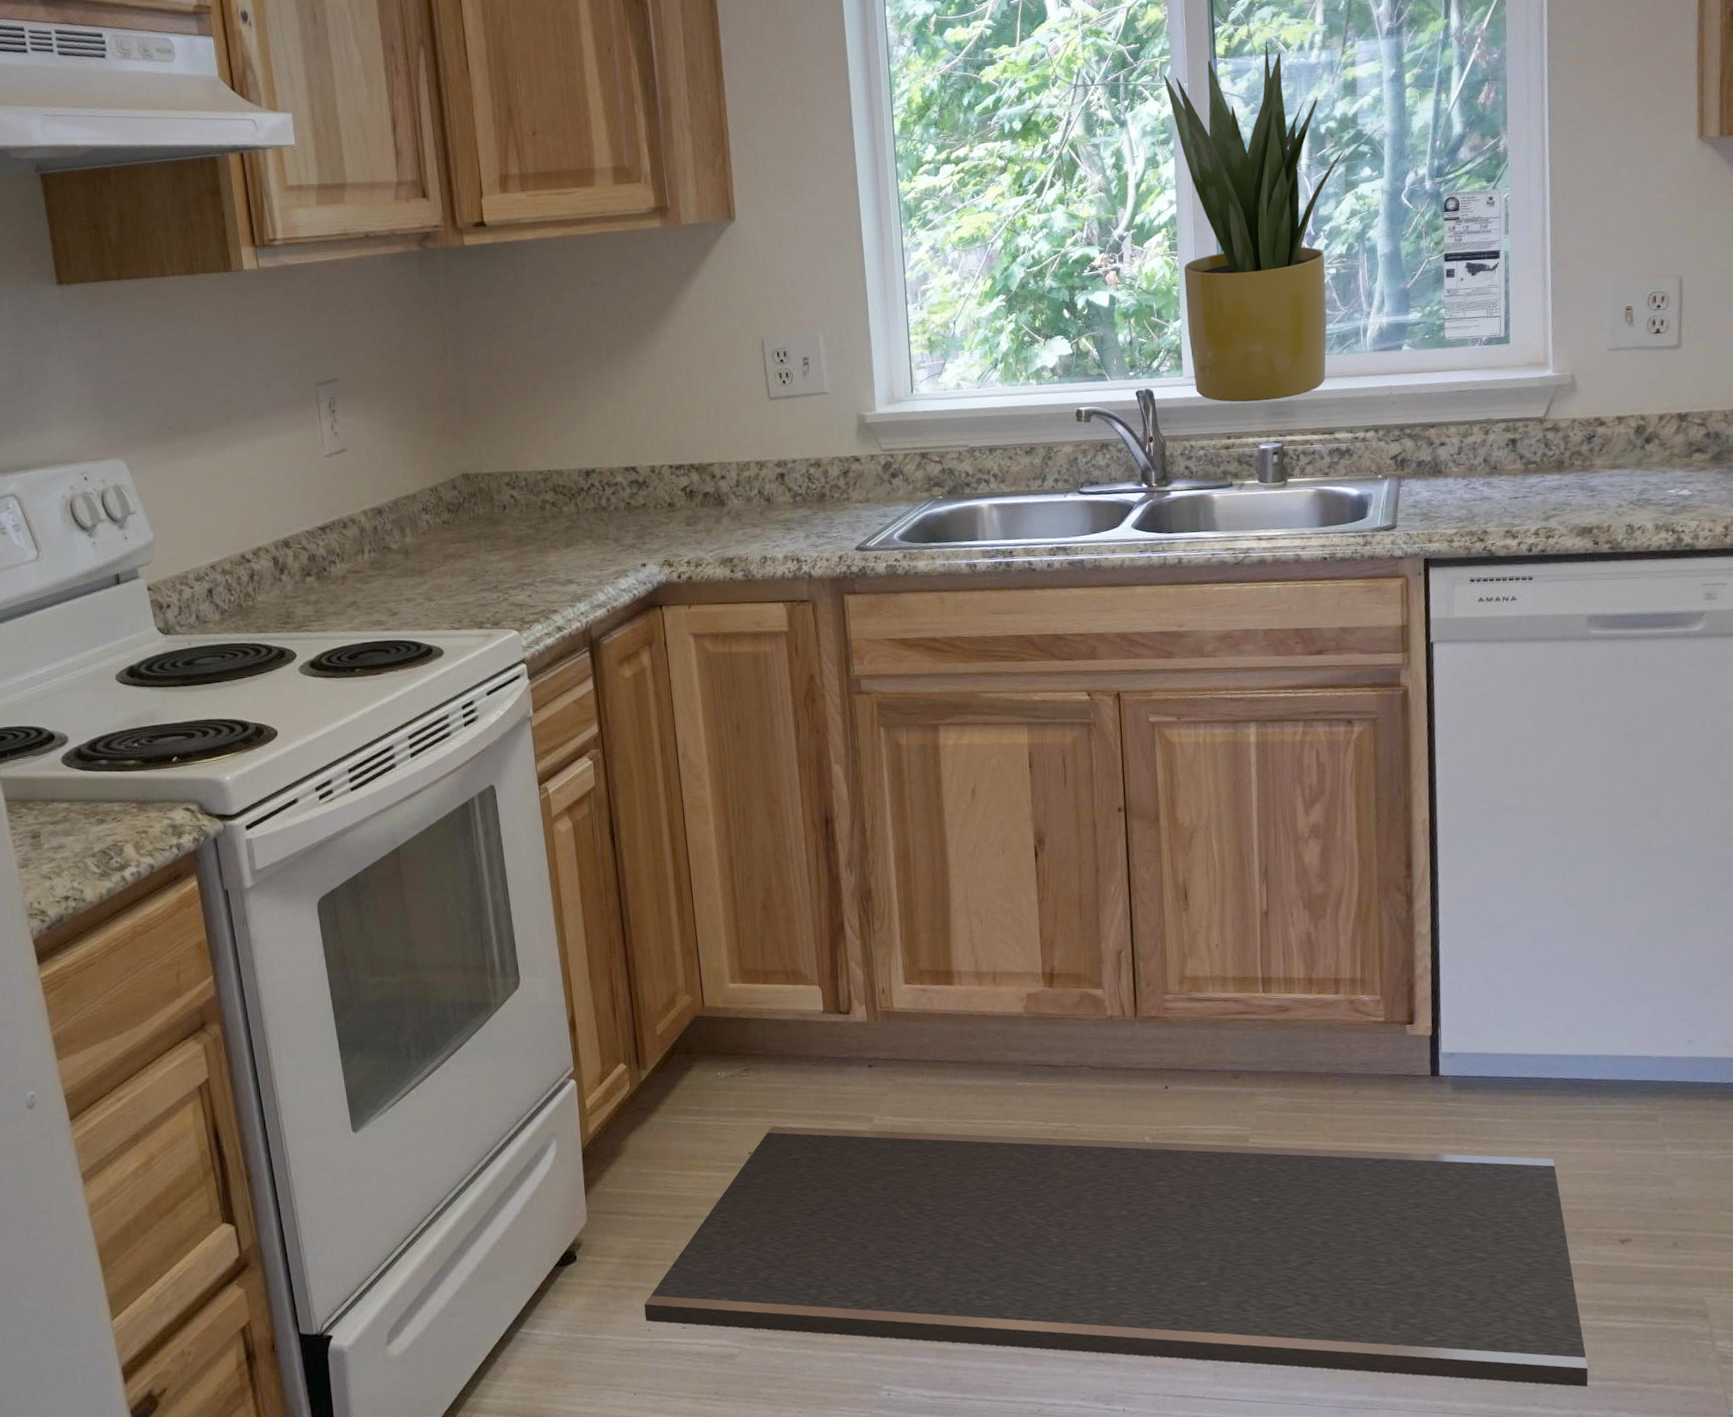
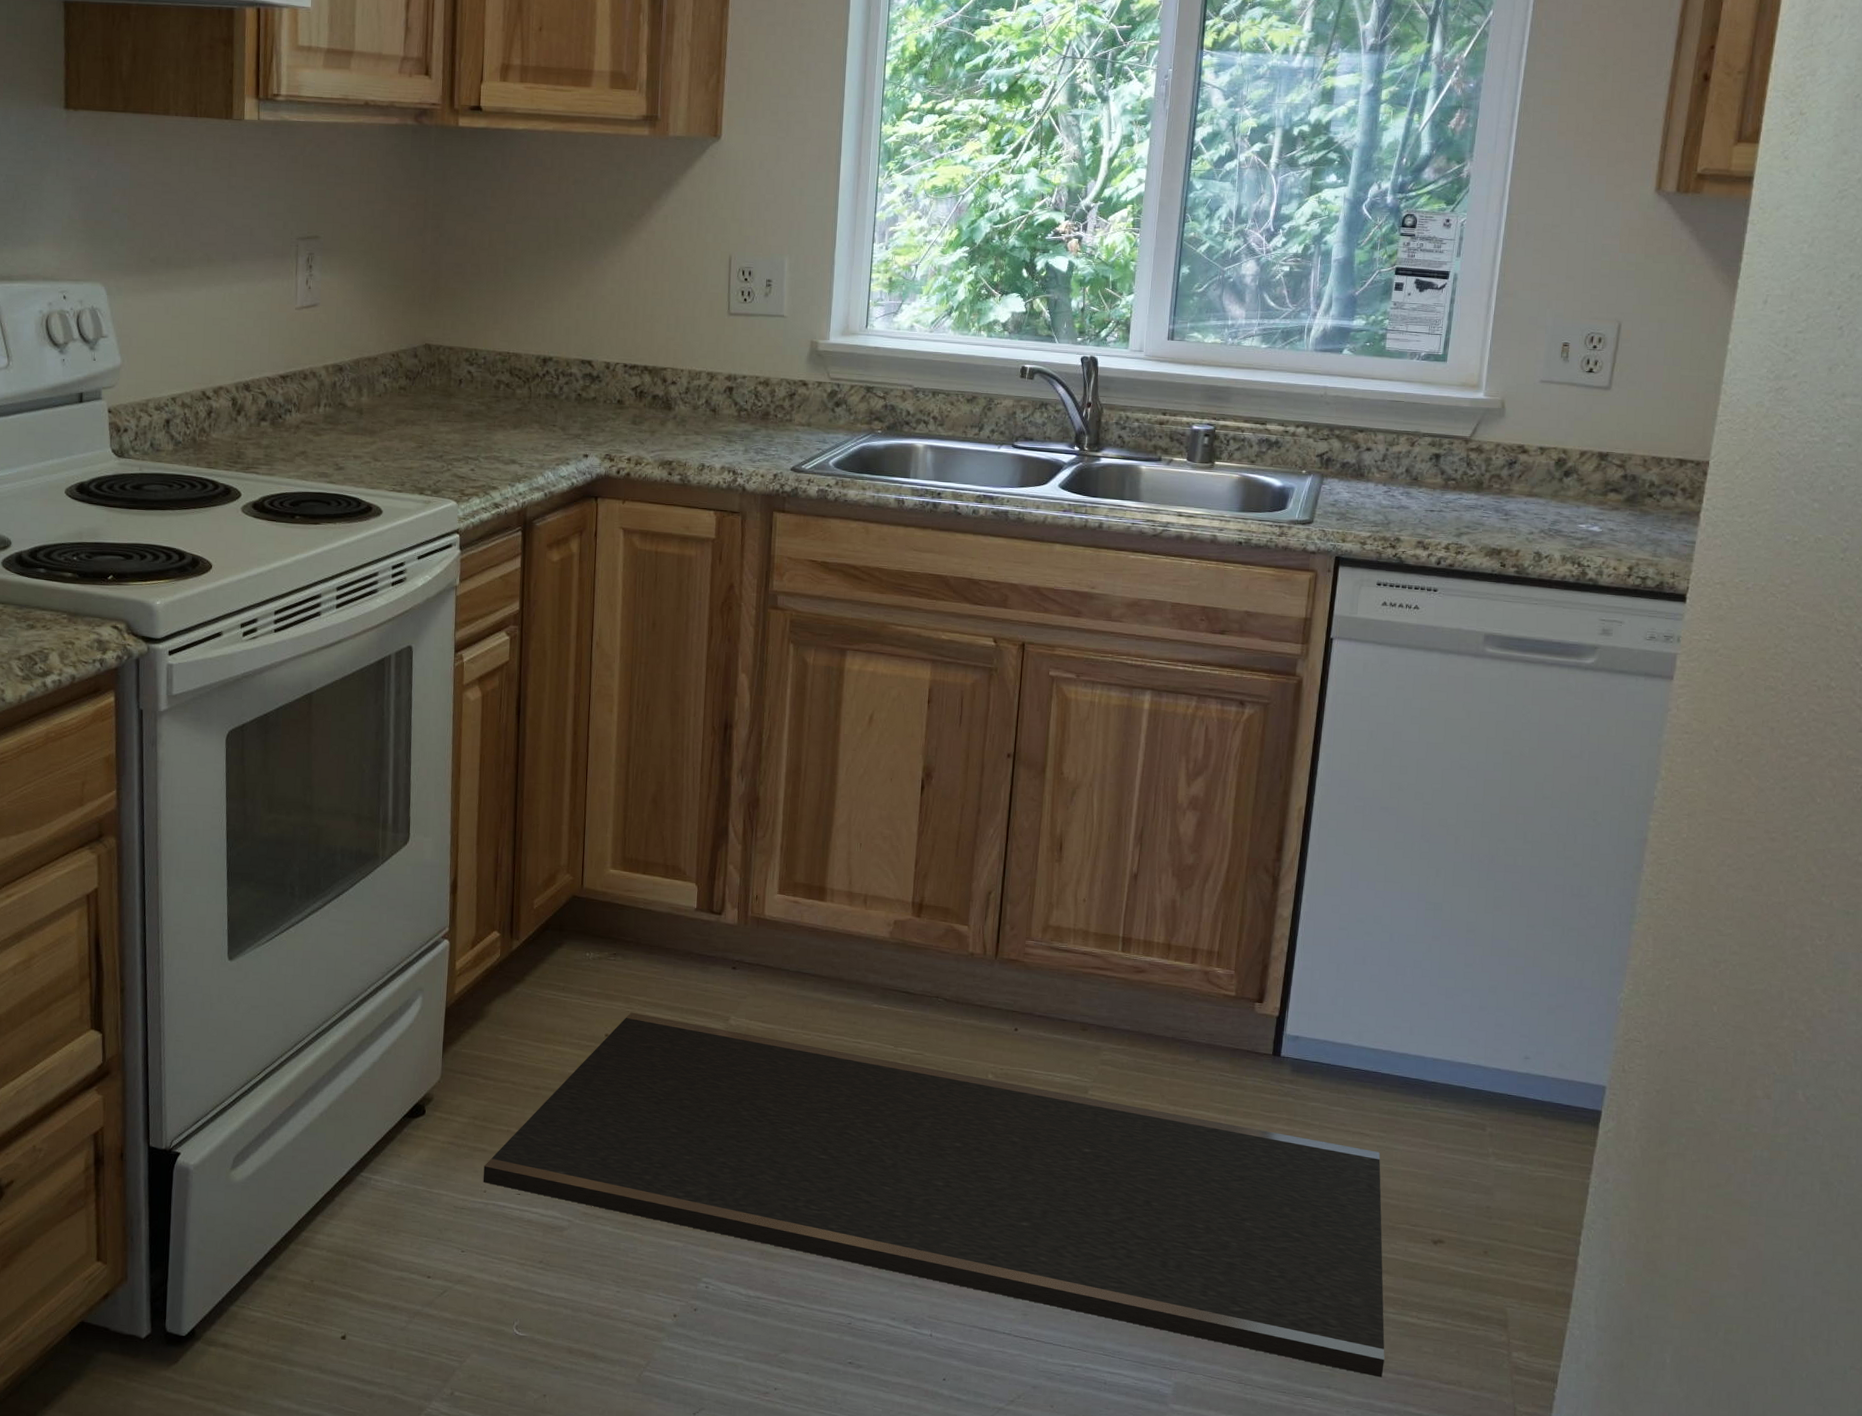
planter: present [1163,41,1349,403] -> none [1139,39,1319,384]

